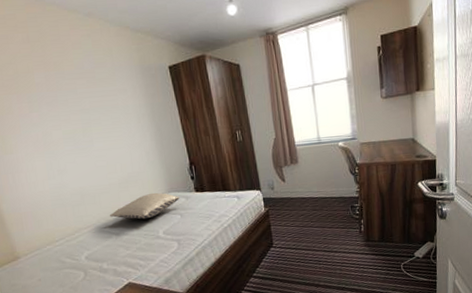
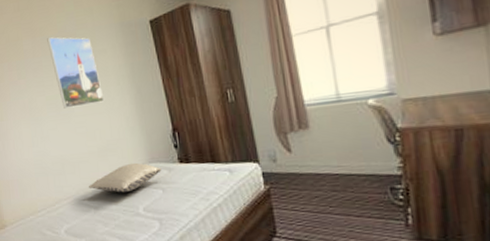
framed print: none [62,73,125,143] -> present [47,37,105,109]

